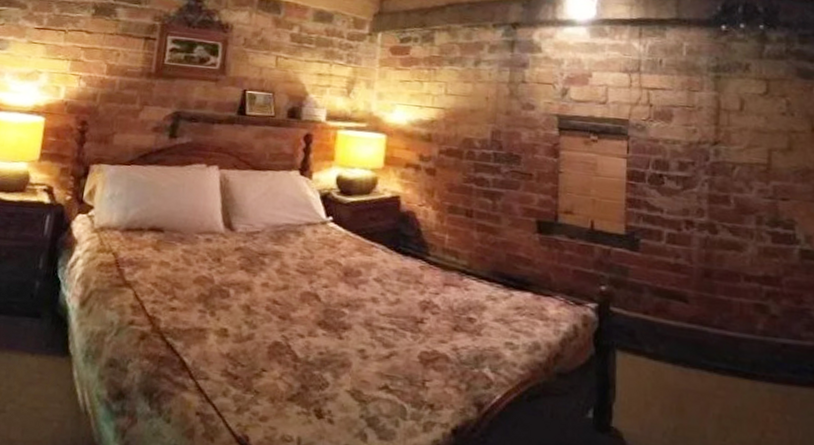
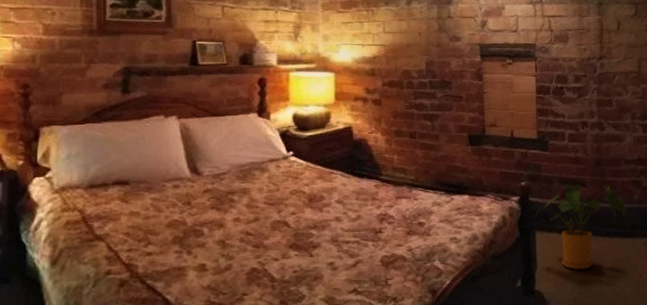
house plant: none [618,297,745,412] -> present [536,184,626,270]

